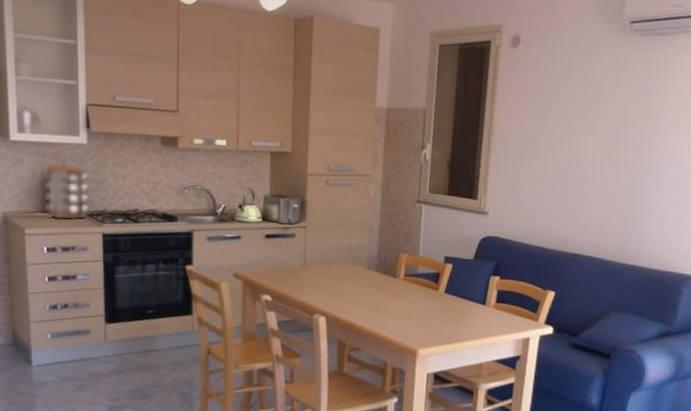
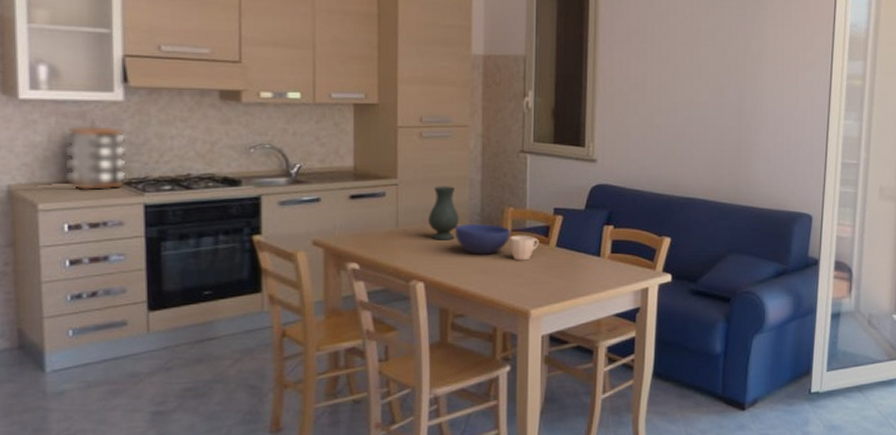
kettle: present [234,188,264,223] -> none [311,145,347,183]
toaster: present [262,193,303,226] -> none [346,149,393,184]
vase: none [331,230,359,281] -> present [428,186,460,240]
bowl: none [354,266,404,296] -> present [454,223,511,255]
cup: none [402,279,429,304] -> present [510,235,539,261]

